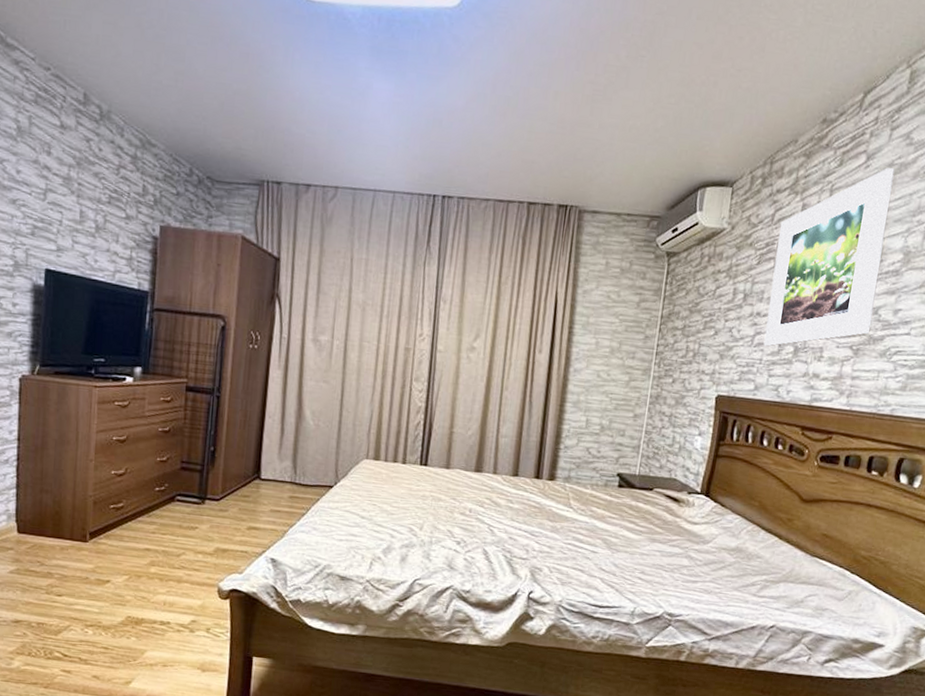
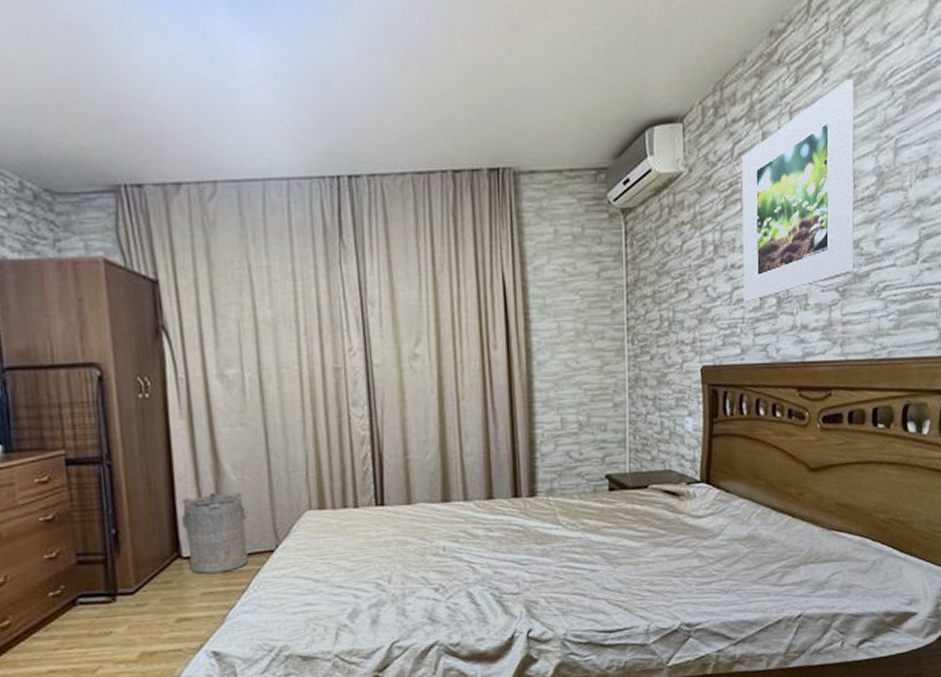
laundry hamper: none [265,431,319,497] -> present [181,492,249,574]

